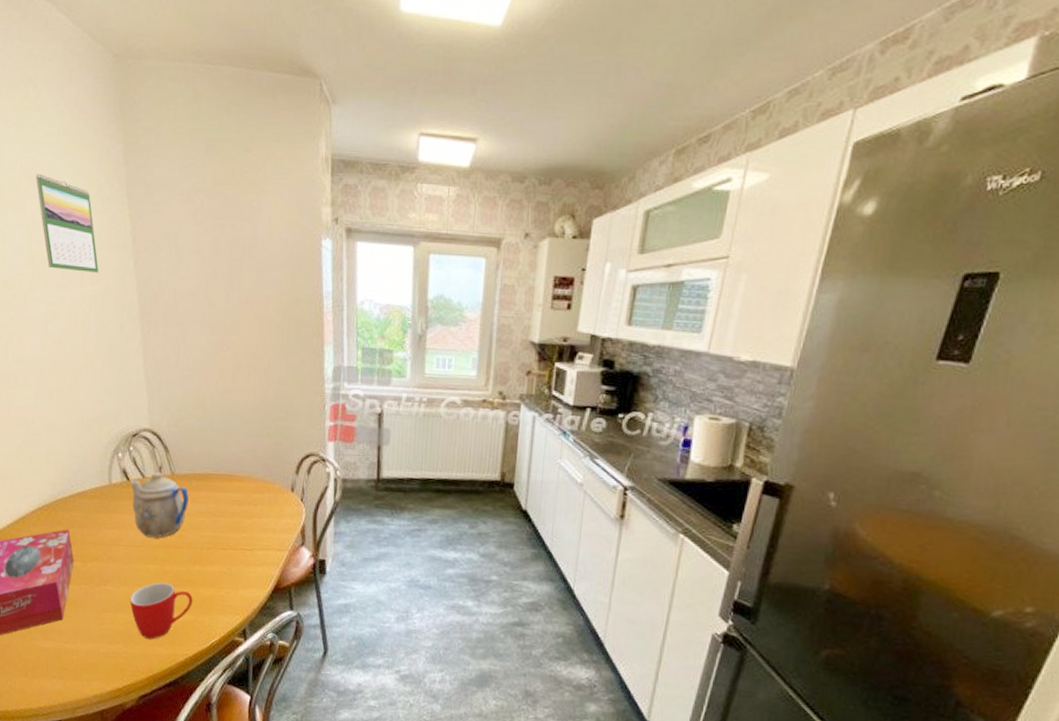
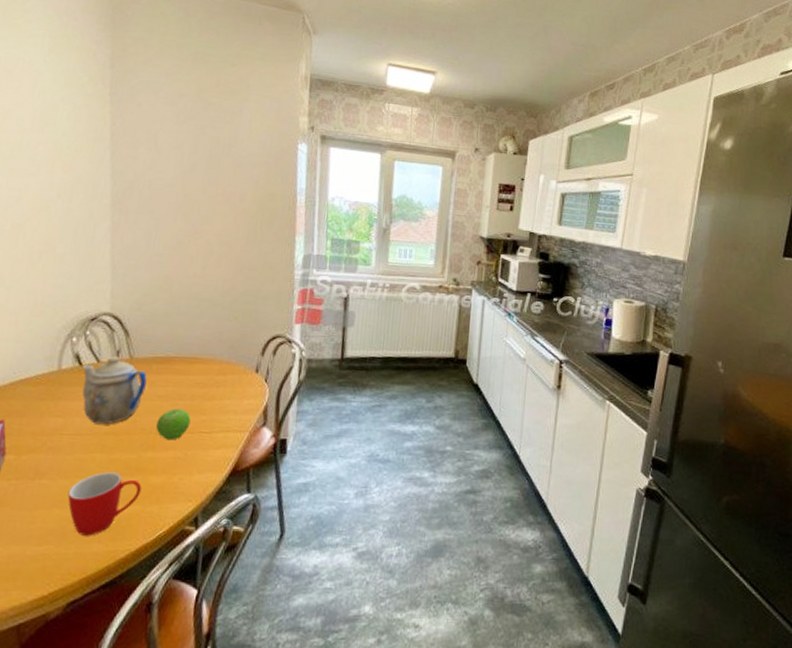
calendar: present [35,173,99,273] -> none [13,68,73,162]
fruit: none [201,525,232,556] -> present [156,408,191,441]

